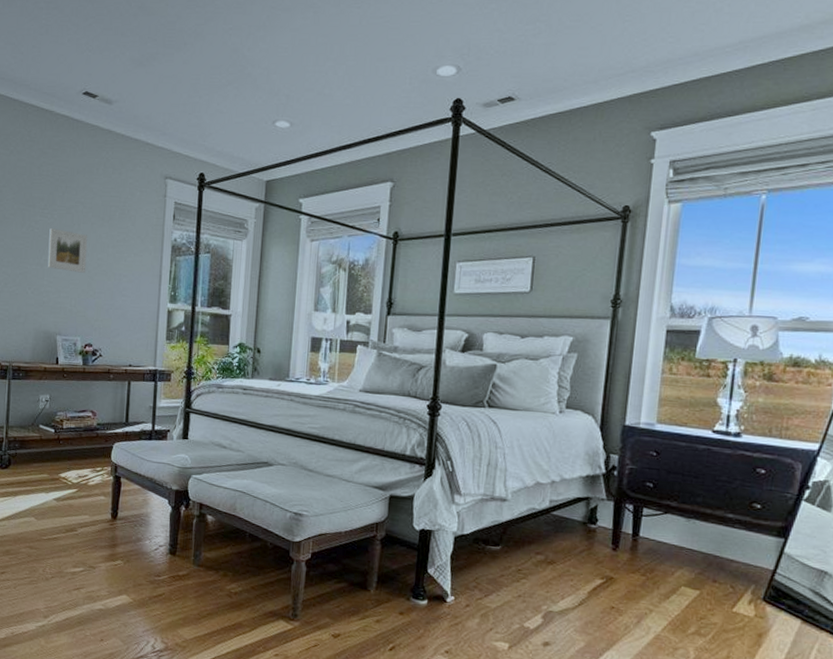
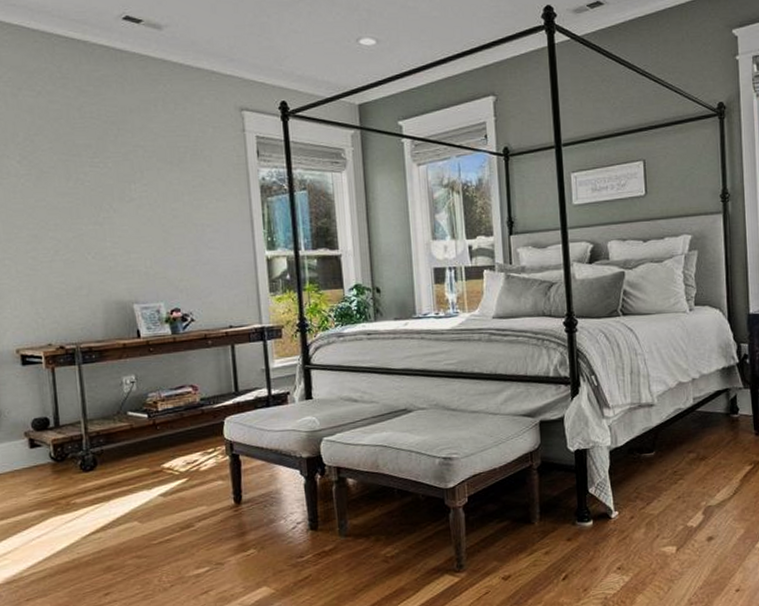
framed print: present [47,228,88,273] -> none [104,179,159,228]

